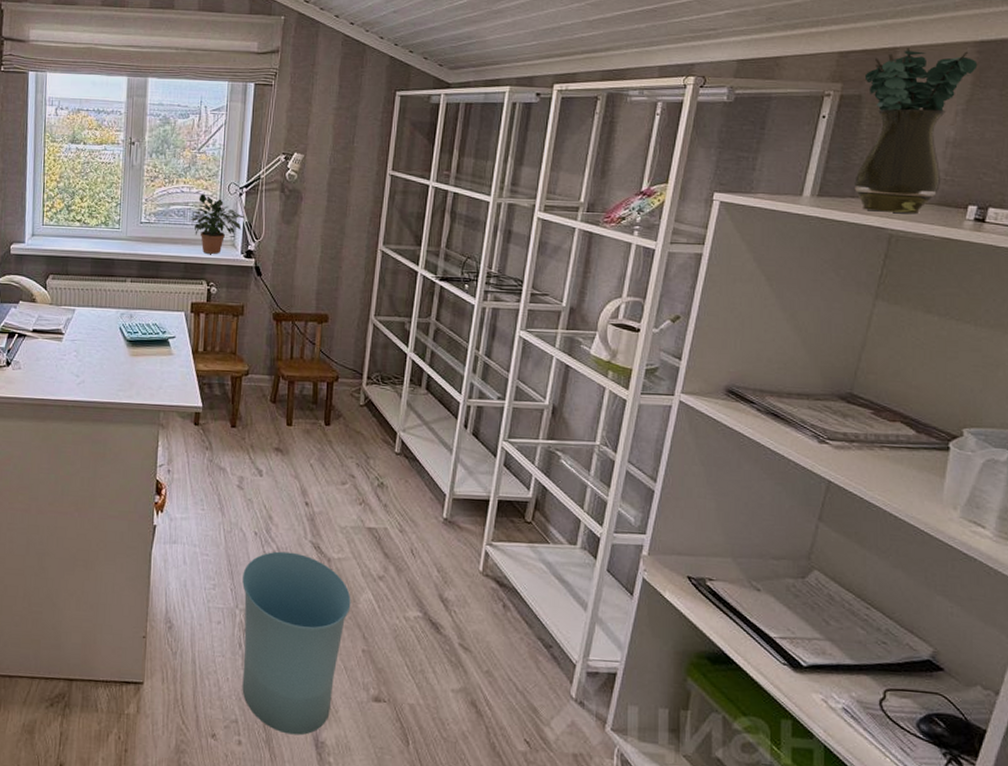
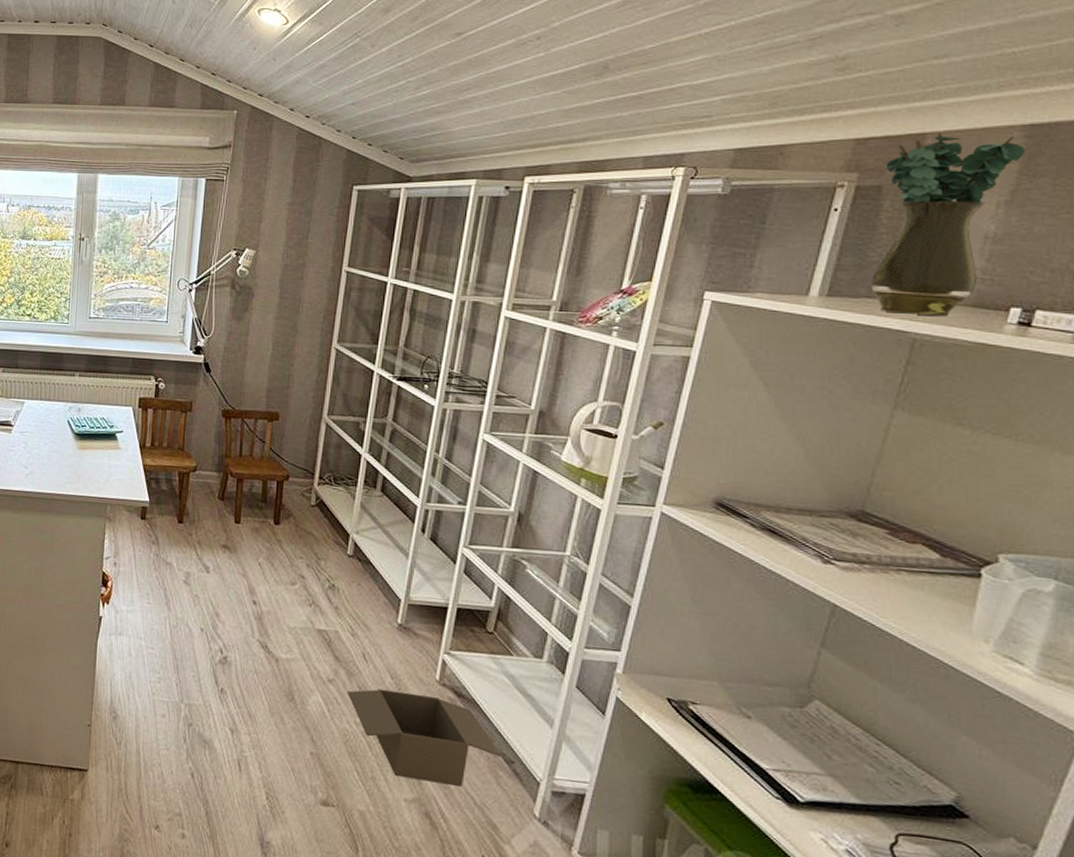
potted plant: present [190,194,245,255] -> none [139,290,194,351]
waste bin: present [242,551,351,735] -> none [186,648,299,834]
cardboard box: none [397,583,541,673] -> present [347,688,502,787]

